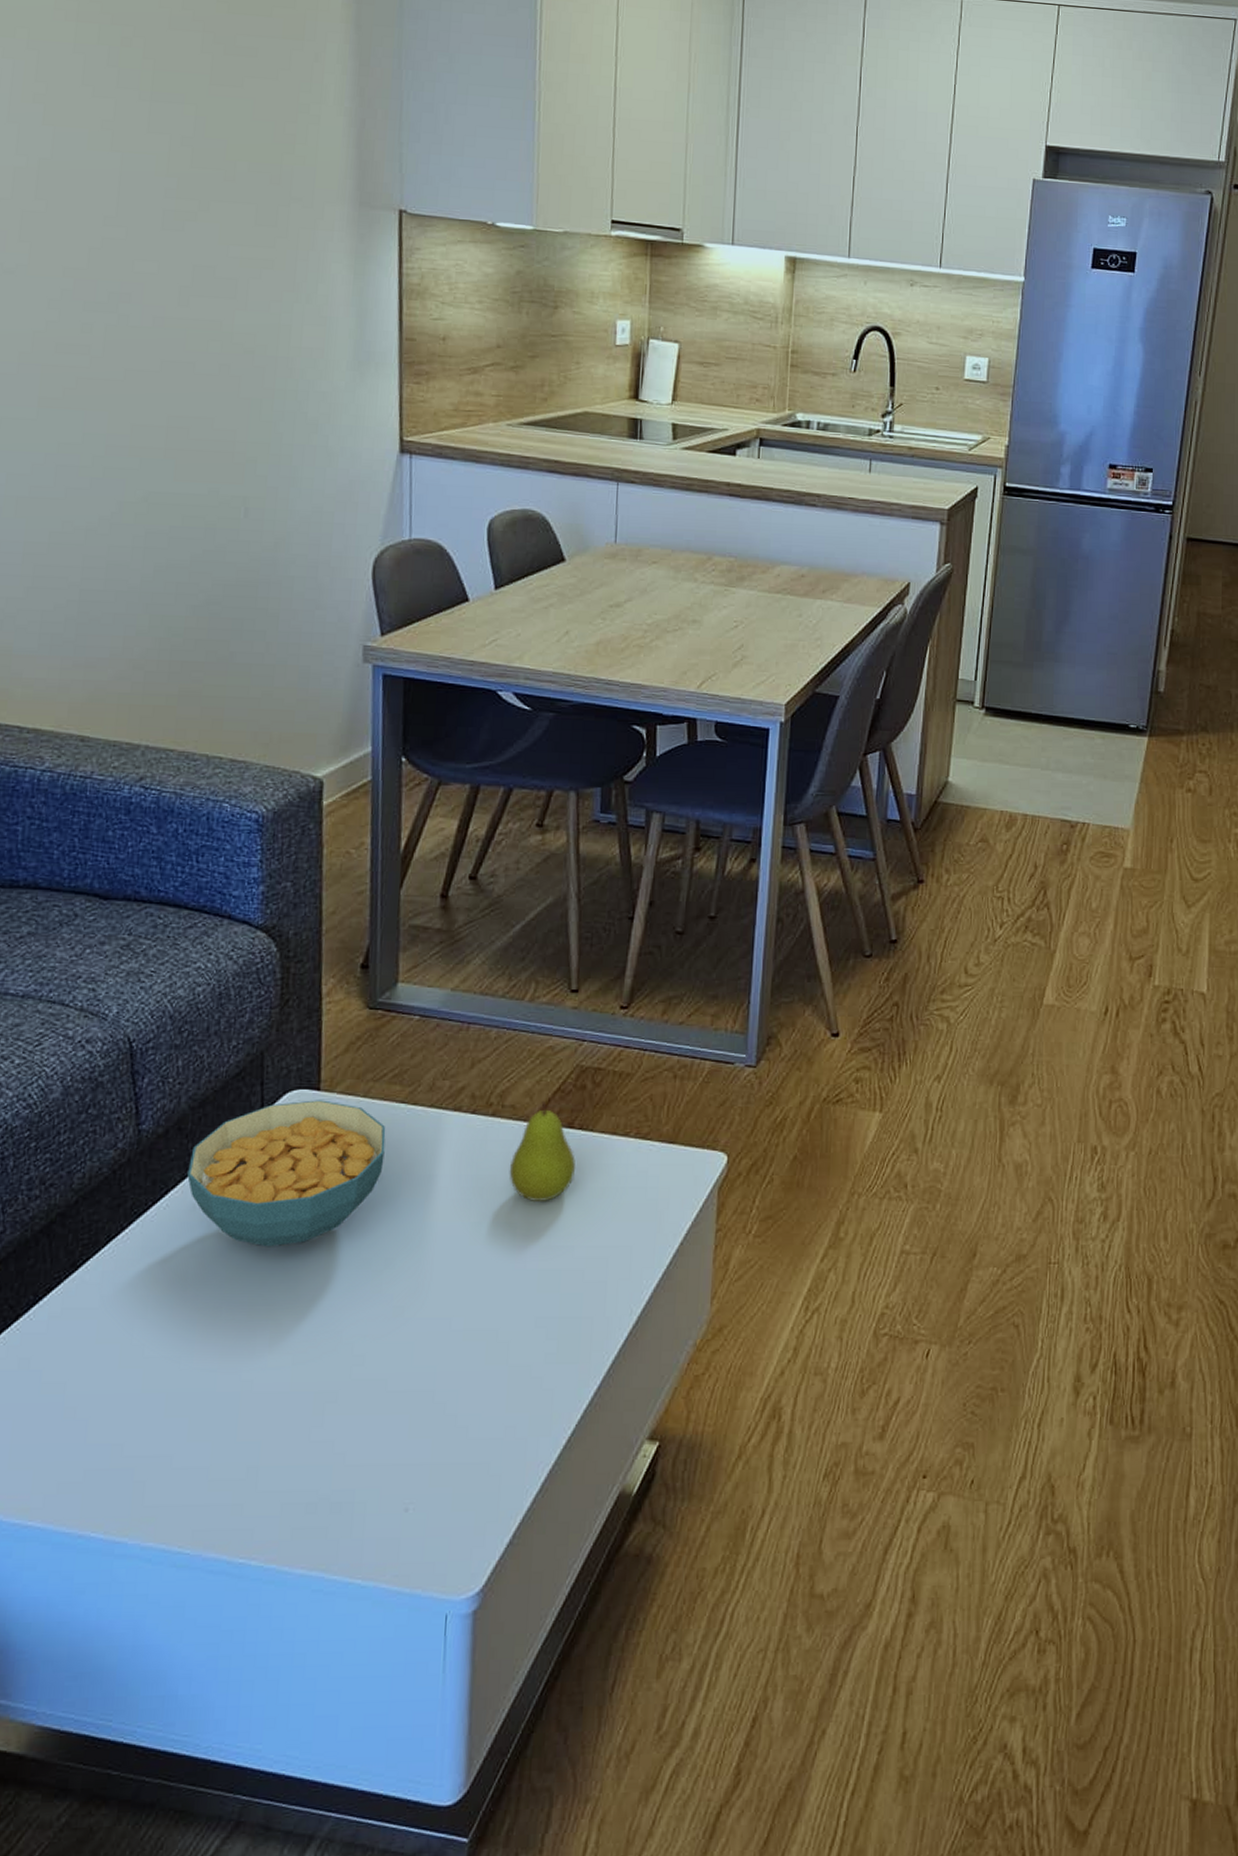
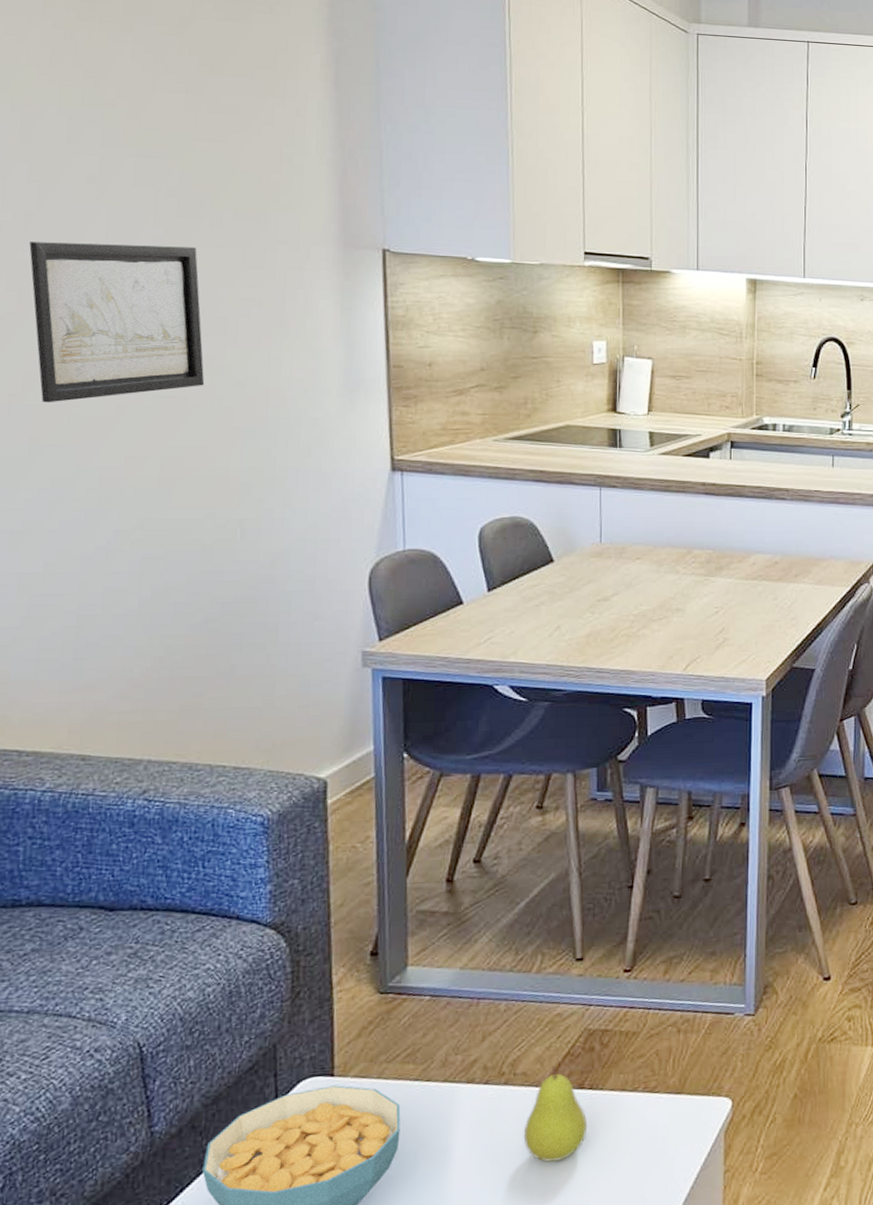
wall art: none [42,190,213,363] -> present [29,242,205,403]

